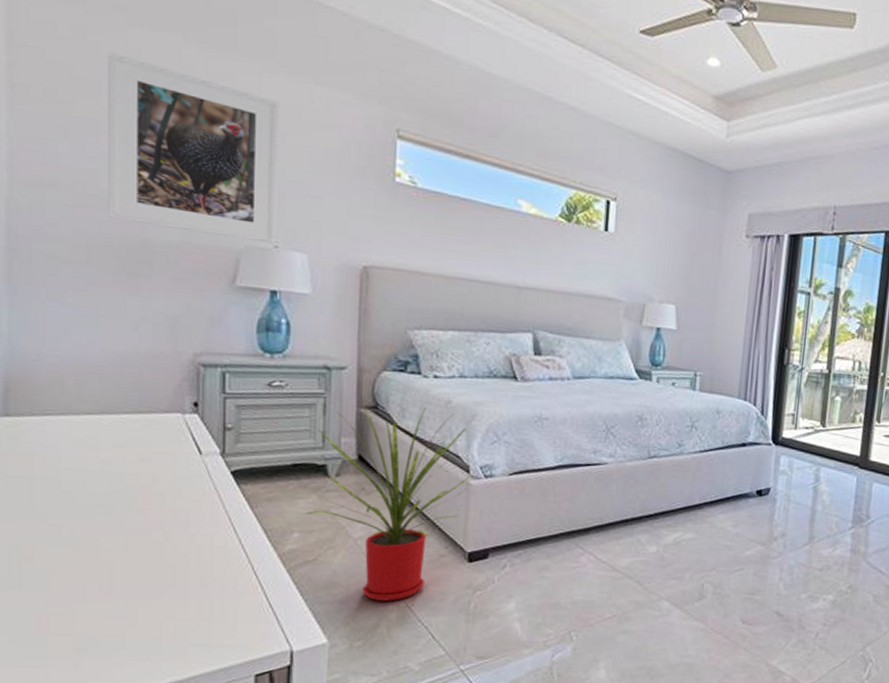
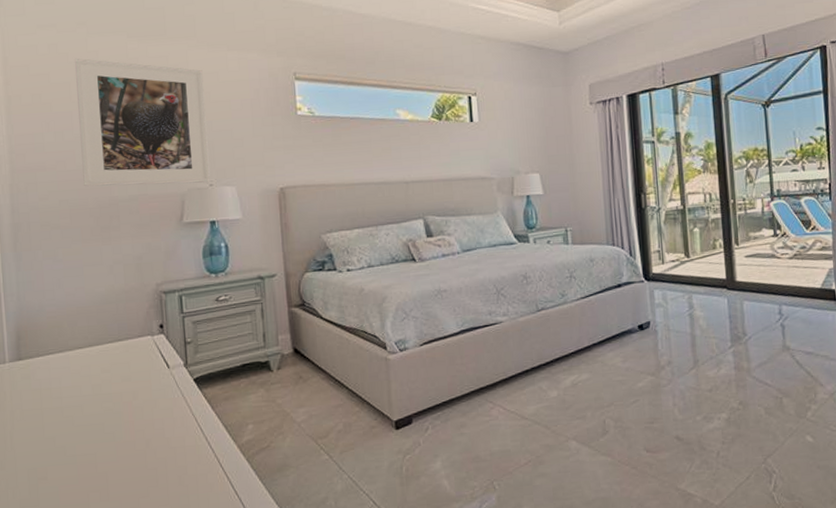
house plant: present [305,406,470,601] -> none [256,297,388,476]

